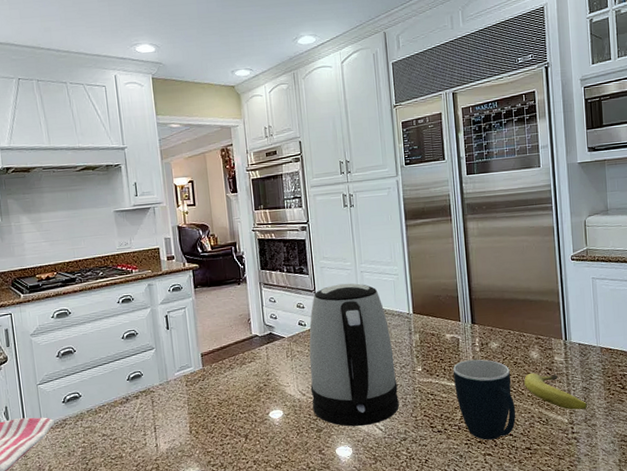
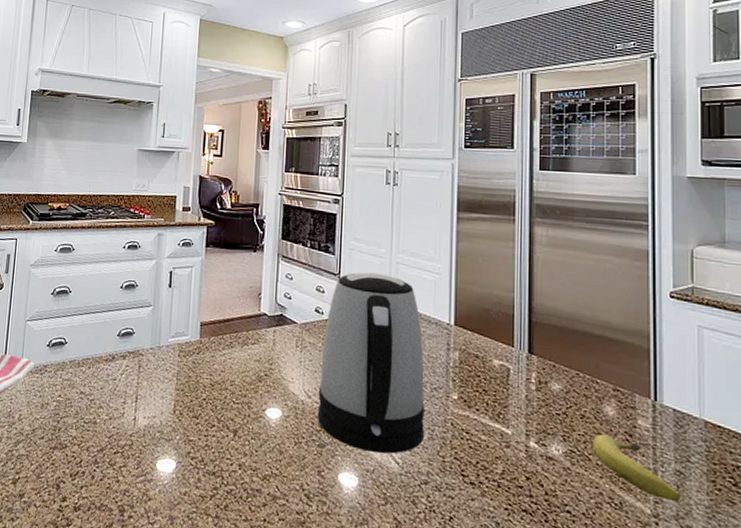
mug: present [453,359,516,440] -> none [498,398,578,513]

